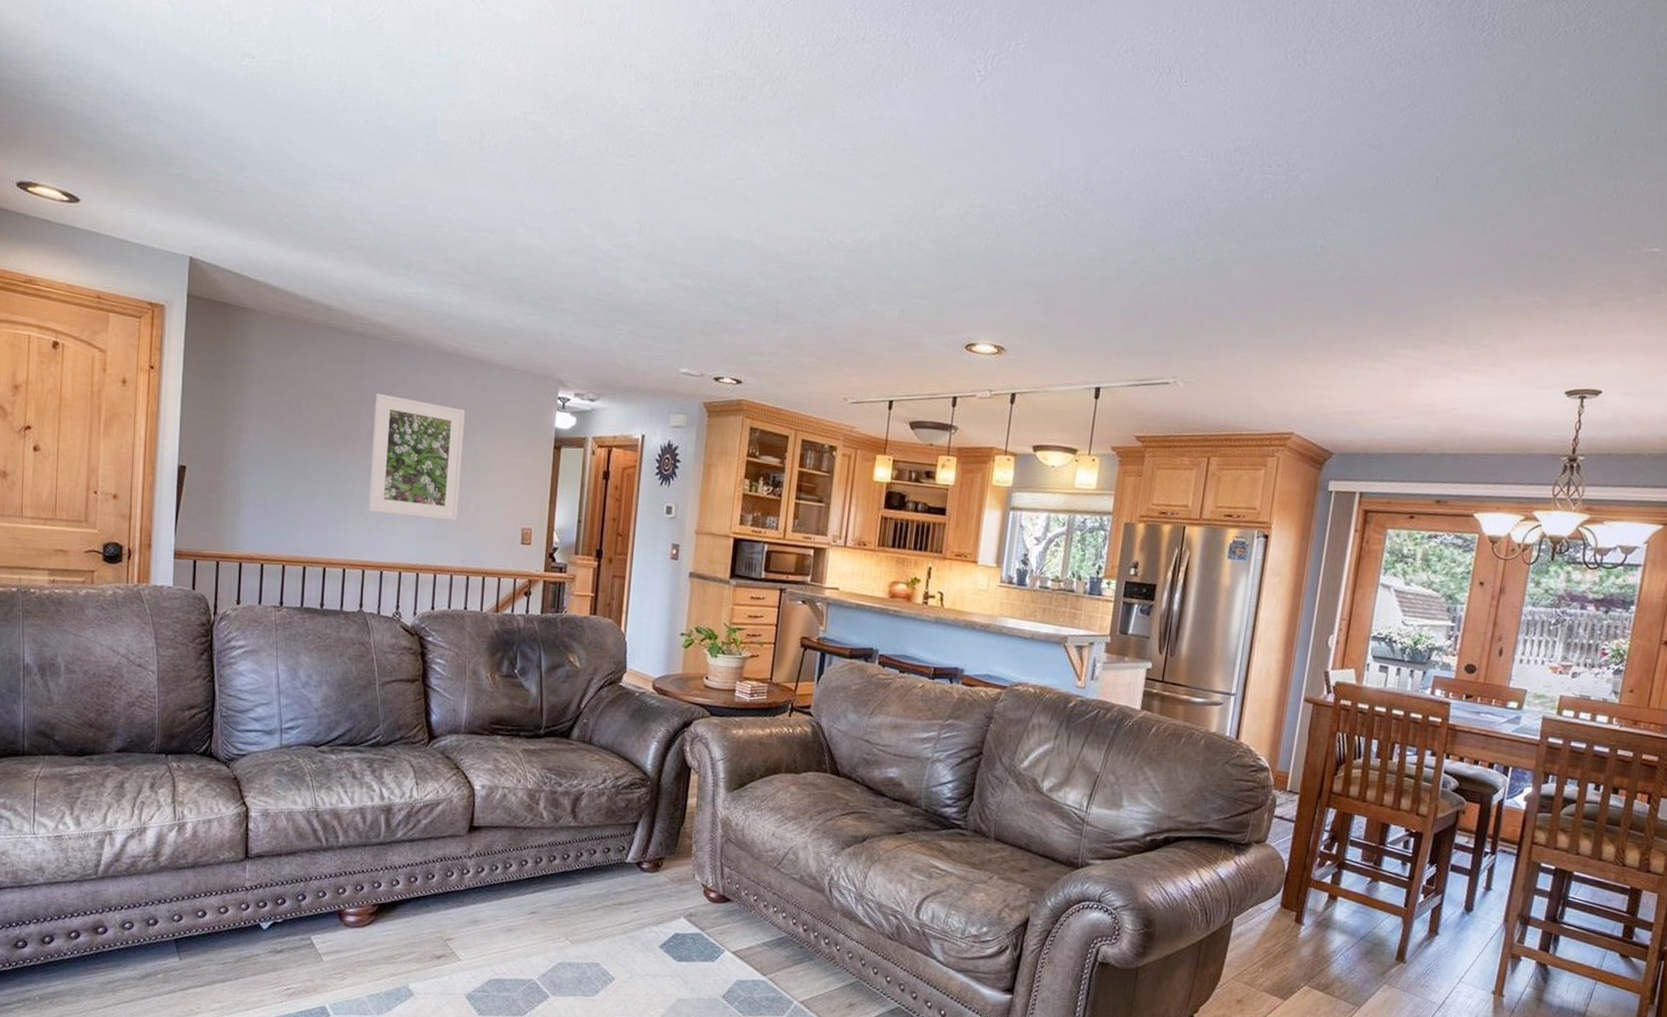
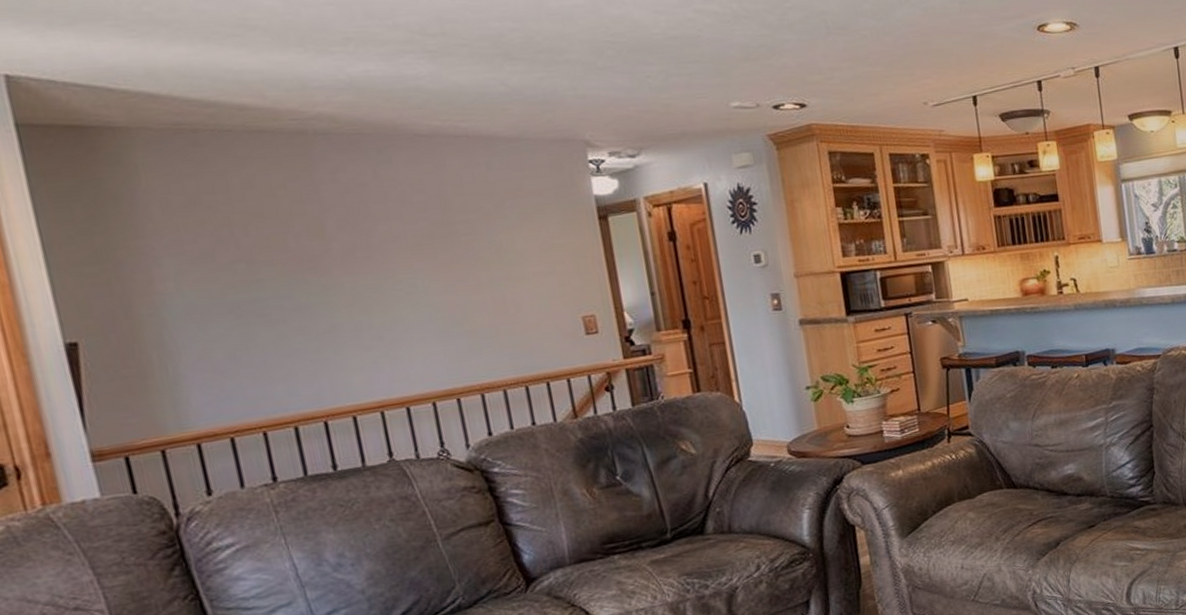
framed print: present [368,393,465,521] -> none [340,196,495,341]

